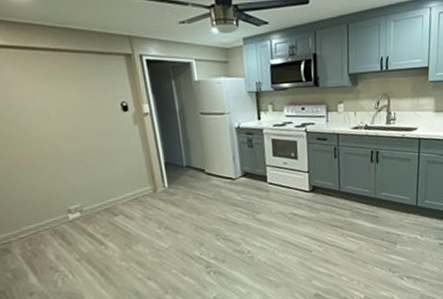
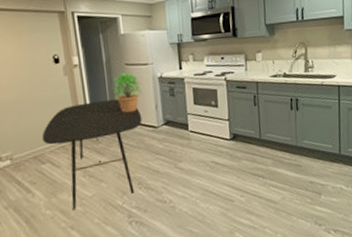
dining table: none [112,150,219,262] -> present [41,99,142,211]
potted plant: none [188,122,219,164] -> present [113,72,142,113]

